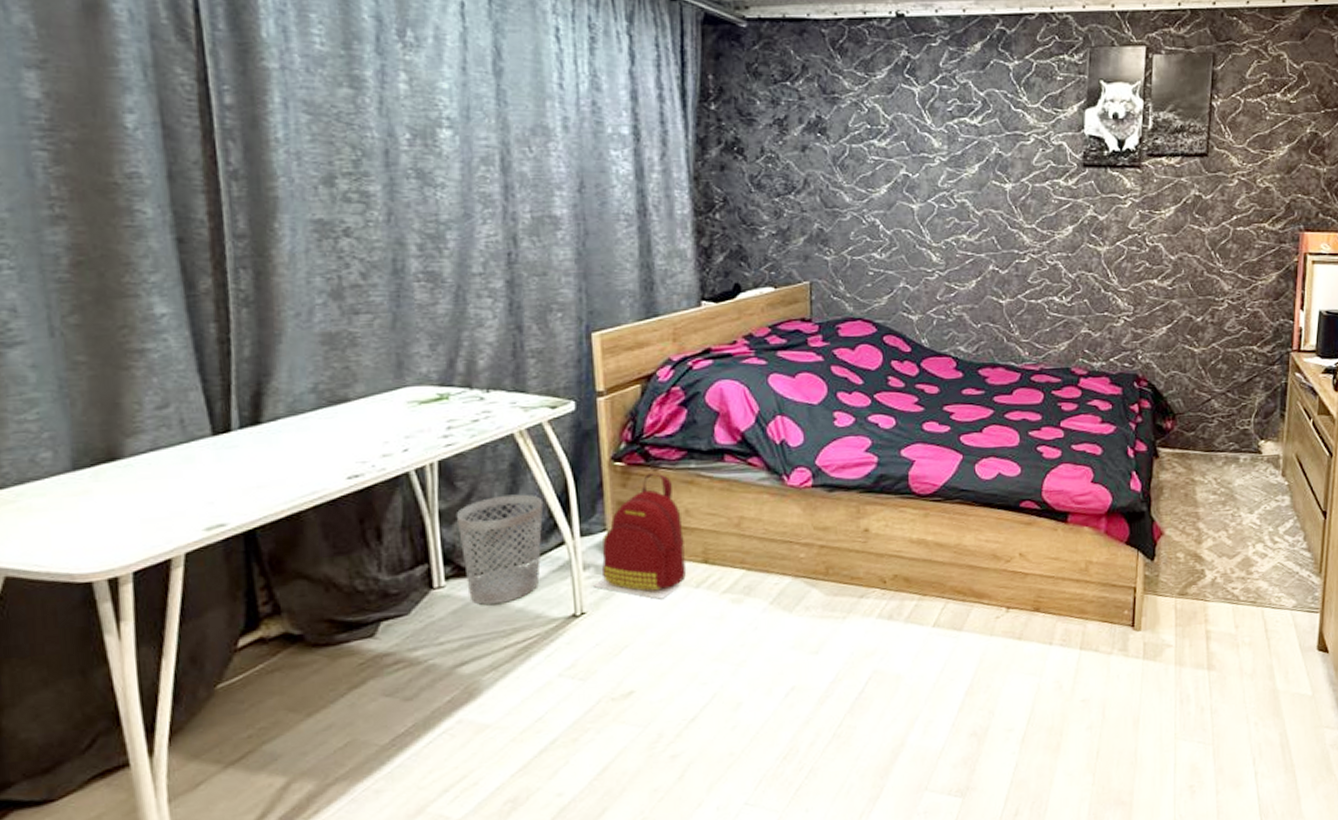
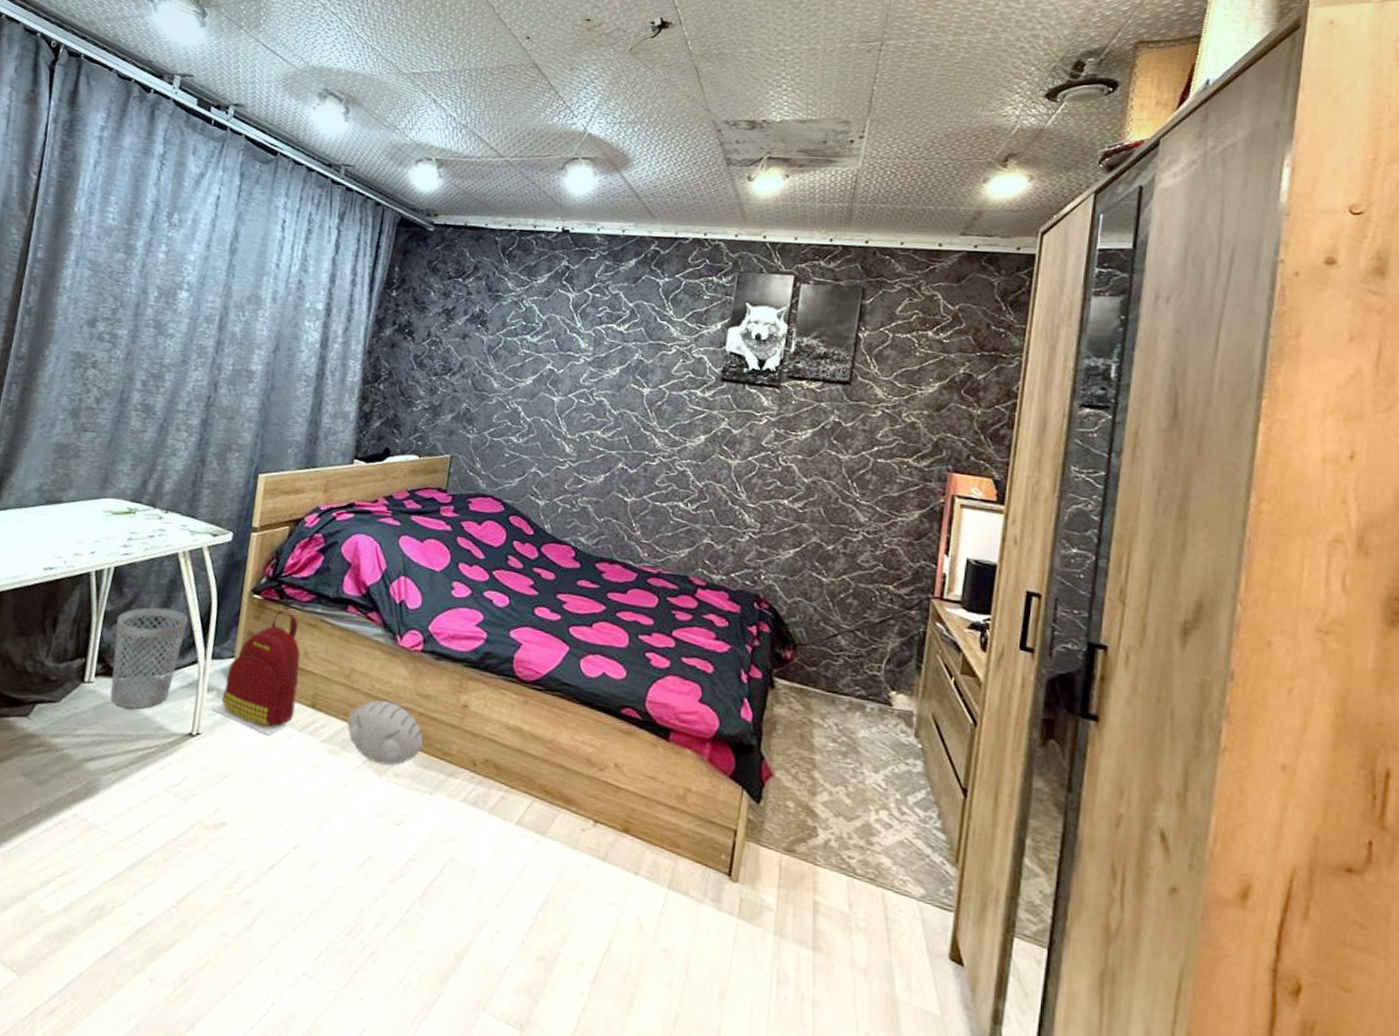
plush toy: none [745,541,830,602] -> present [347,700,424,766]

